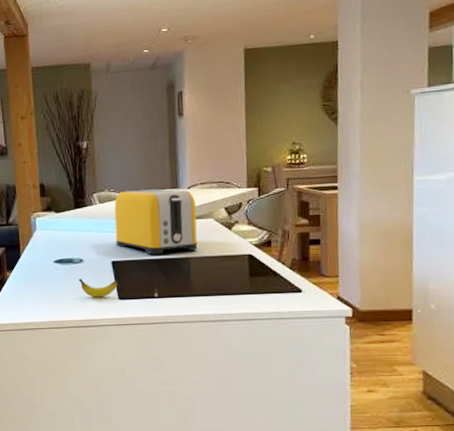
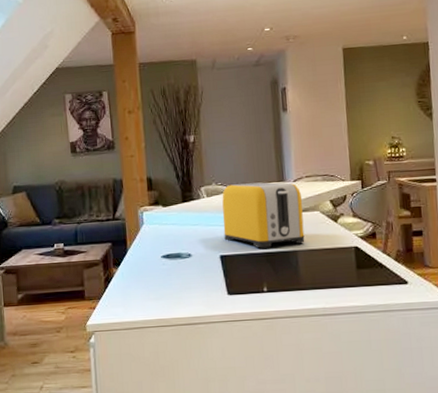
banana: present [78,278,119,297] -> none [187,274,227,293]

